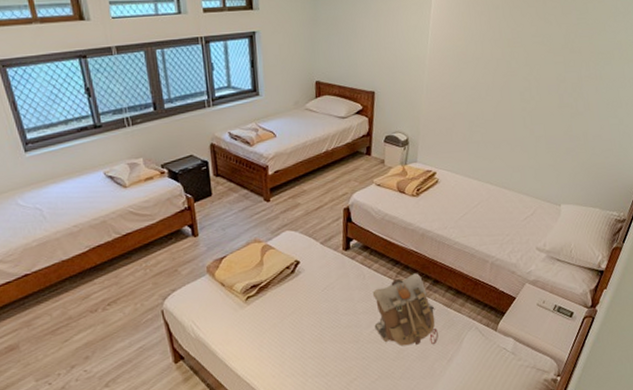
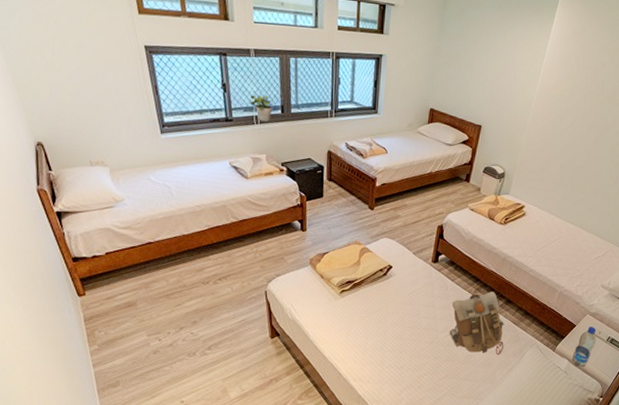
potted plant: none [117,93,144,123] -> present [249,94,273,122]
bottle: none [517,296,542,344] -> present [572,327,596,367]

